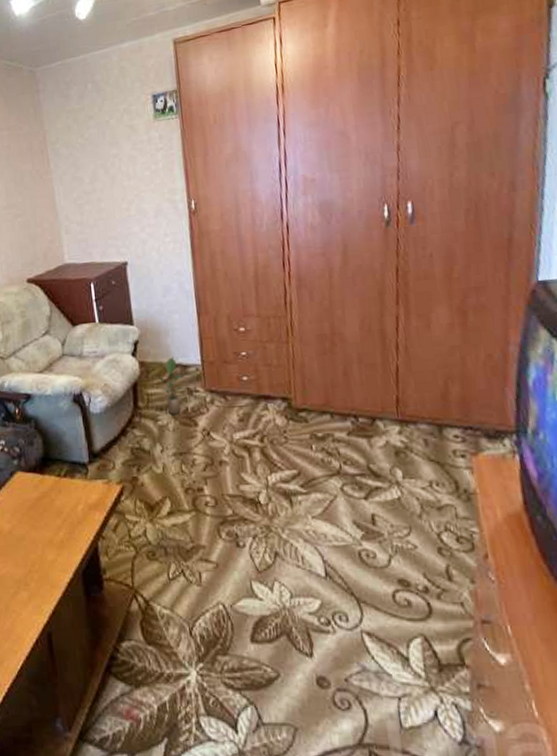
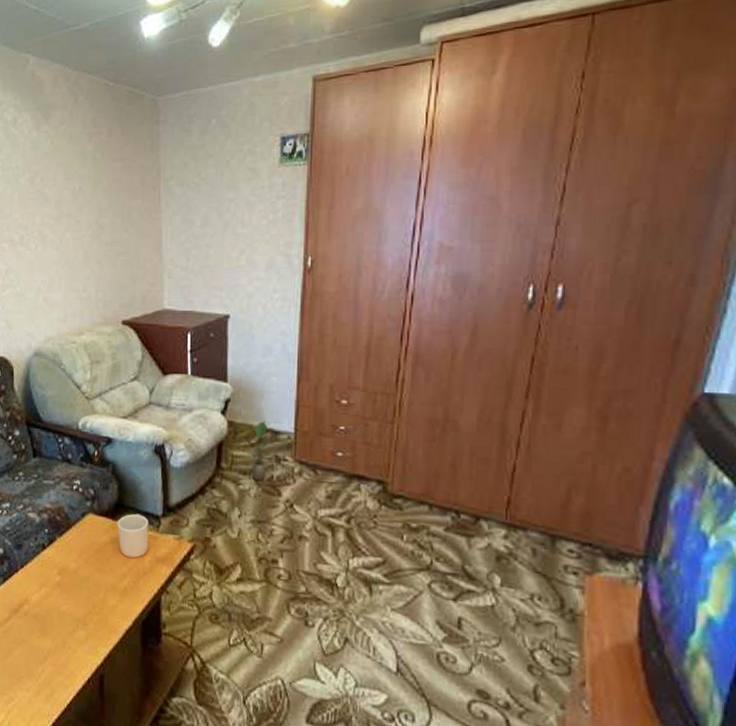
mug: none [46,464,80,509] -> present [117,513,149,558]

